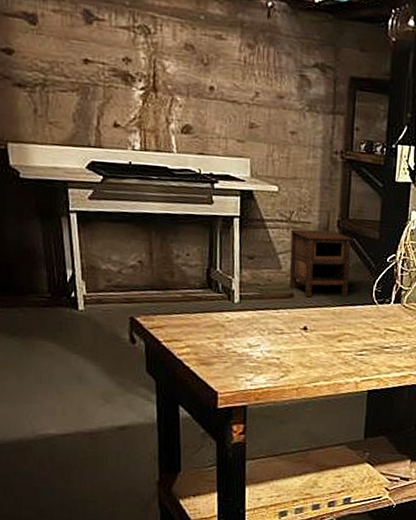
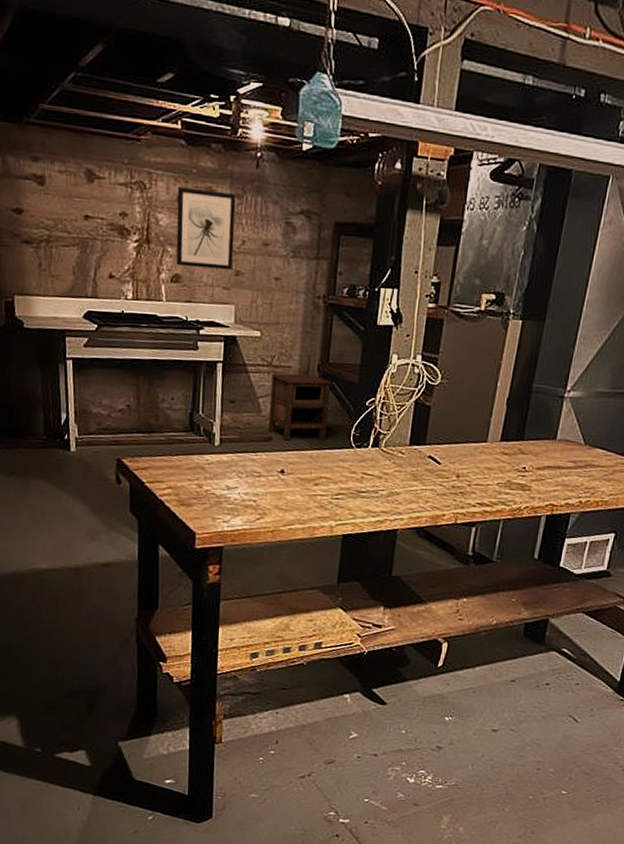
wall art: none [184,33,248,123] -> present [176,187,236,270]

